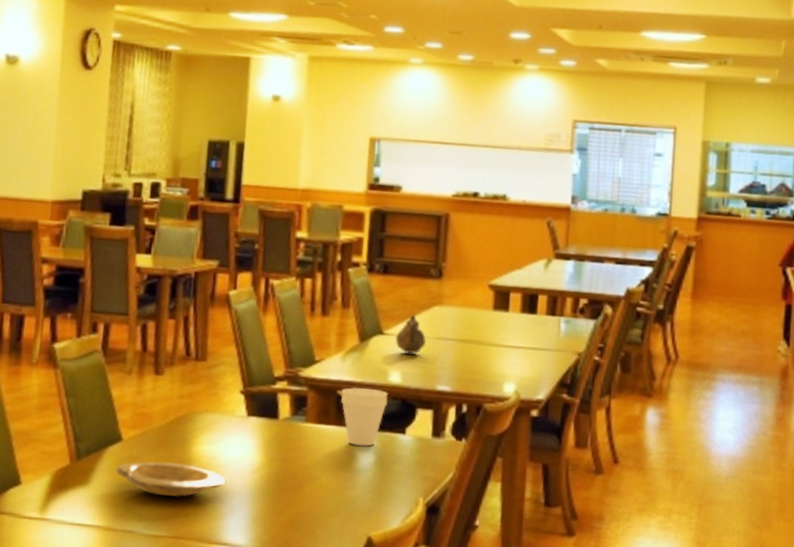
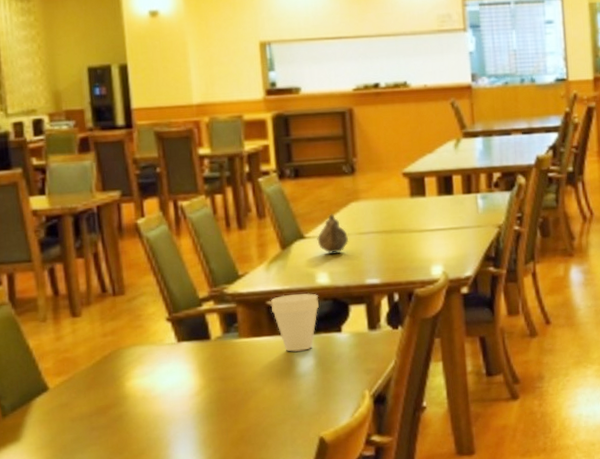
plate: present [116,461,226,498] -> none [47,400,167,438]

